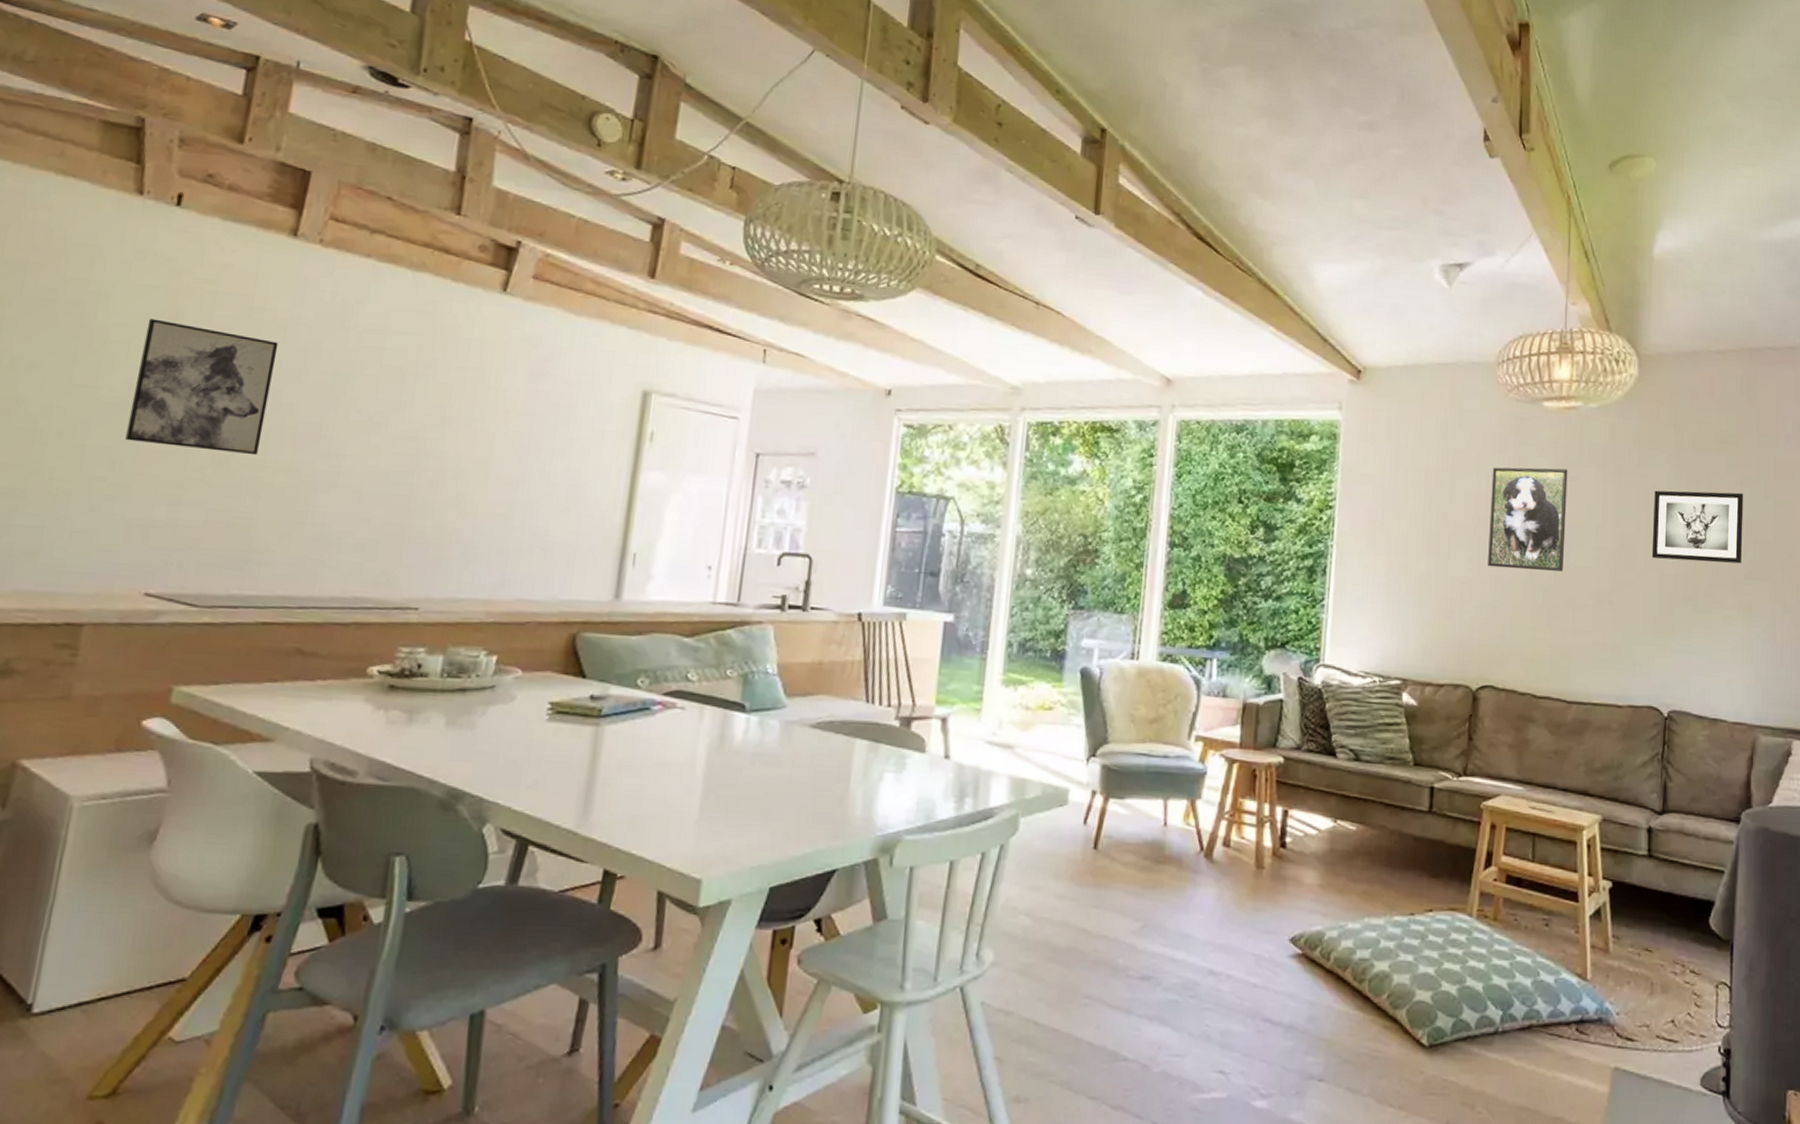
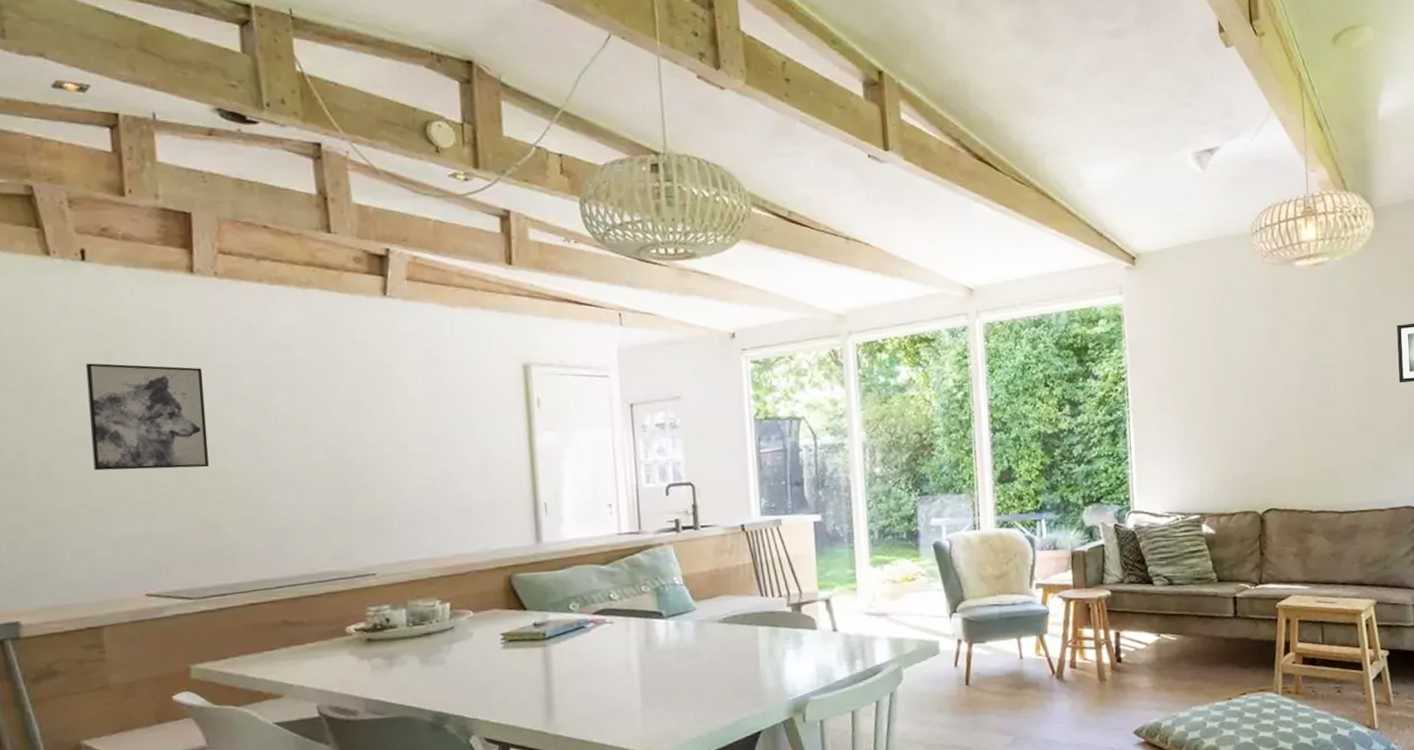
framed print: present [1488,467,1568,571] -> none [1257,317,1325,410]

